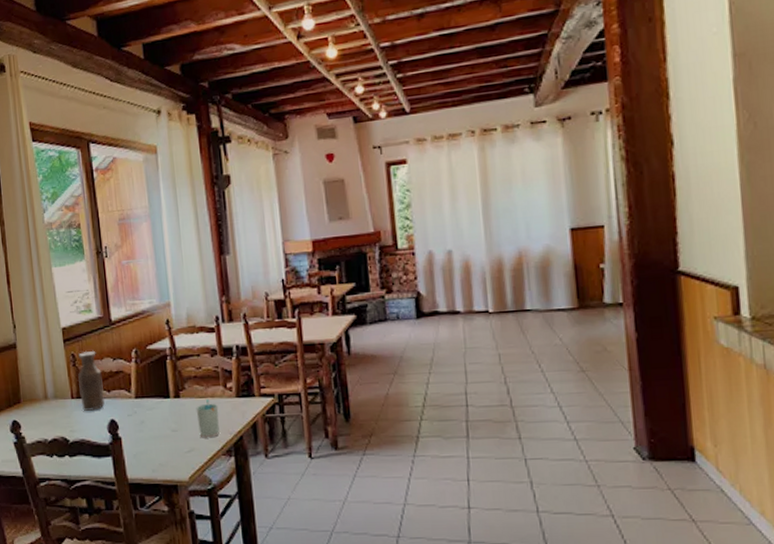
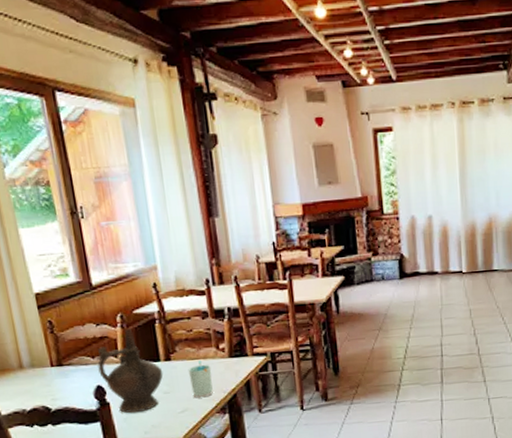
bottle: present [77,350,105,411] -> none [55,316,89,378]
ceremonial vessel: none [111,363,172,450] -> present [95,328,164,414]

